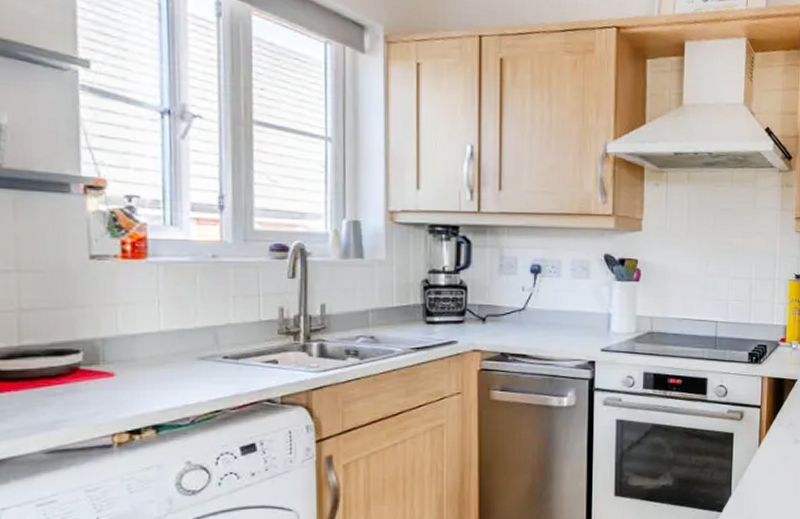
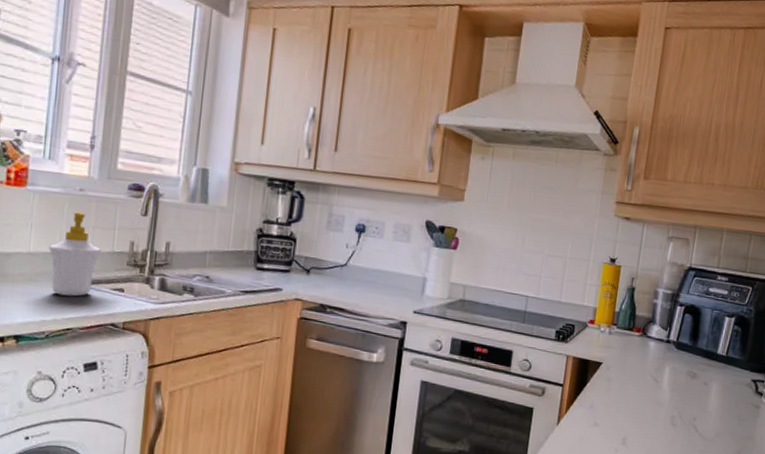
soap bottle: none [183,280,246,375] -> present [49,211,101,297]

